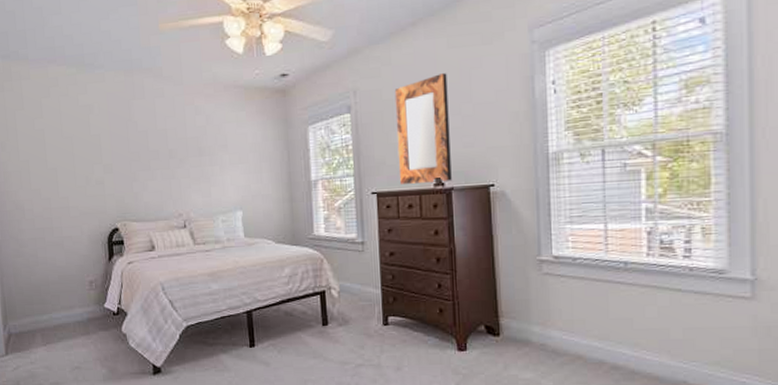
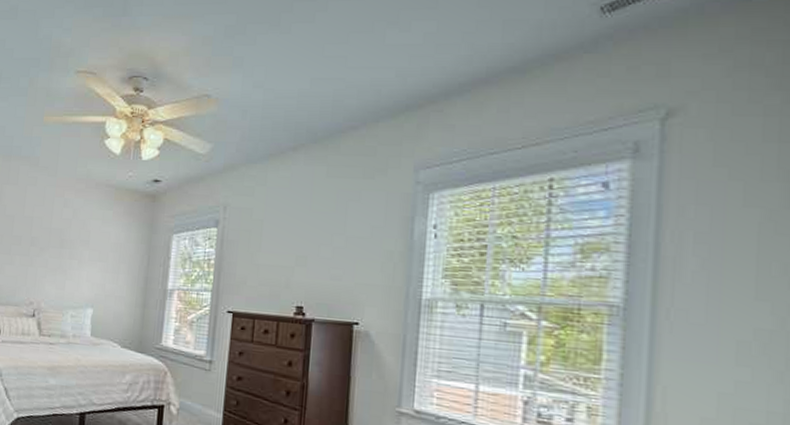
home mirror: present [394,73,452,184] -> none [258,201,323,312]

